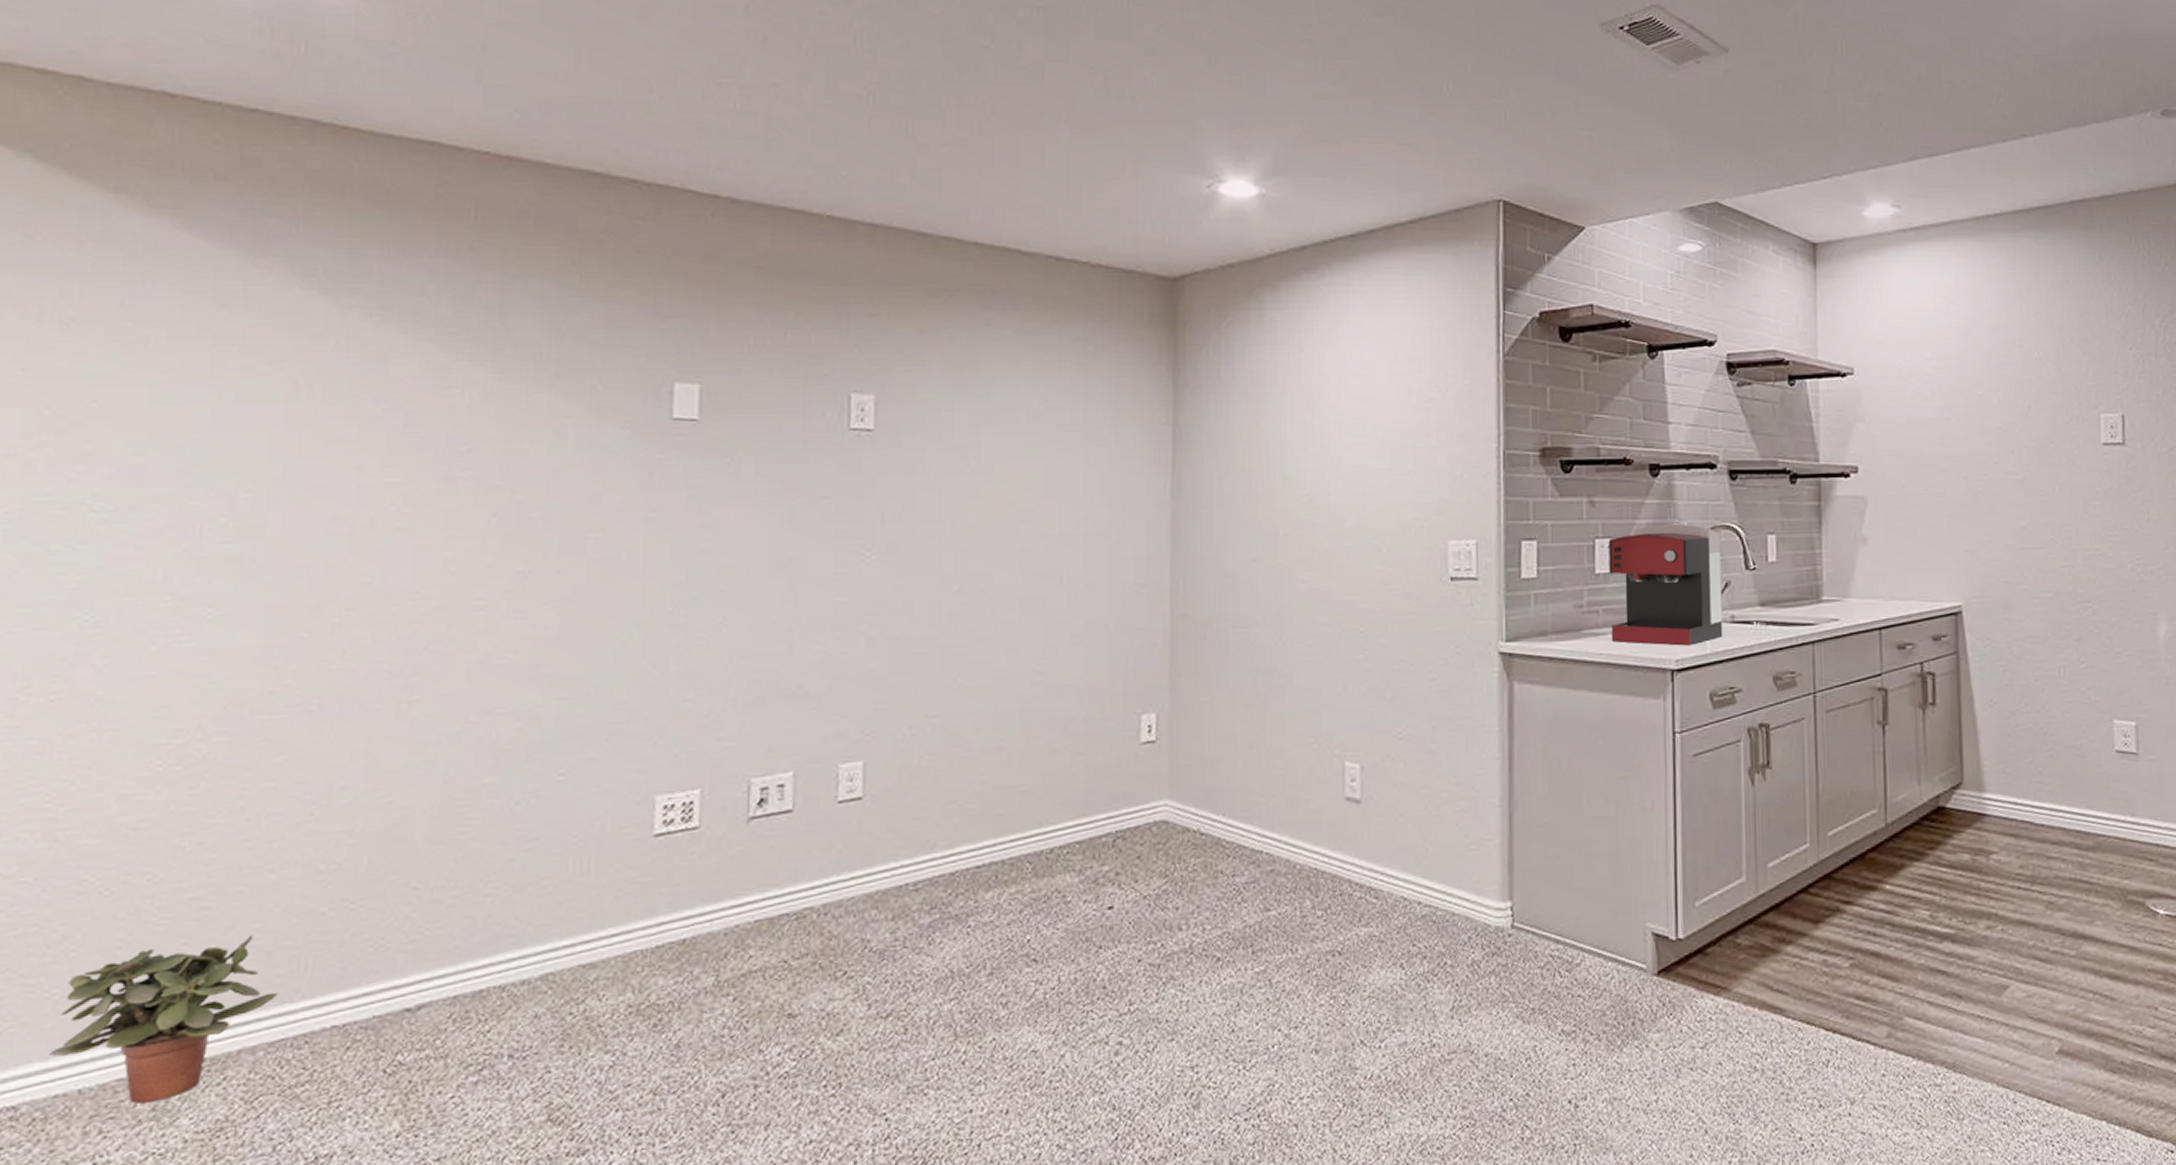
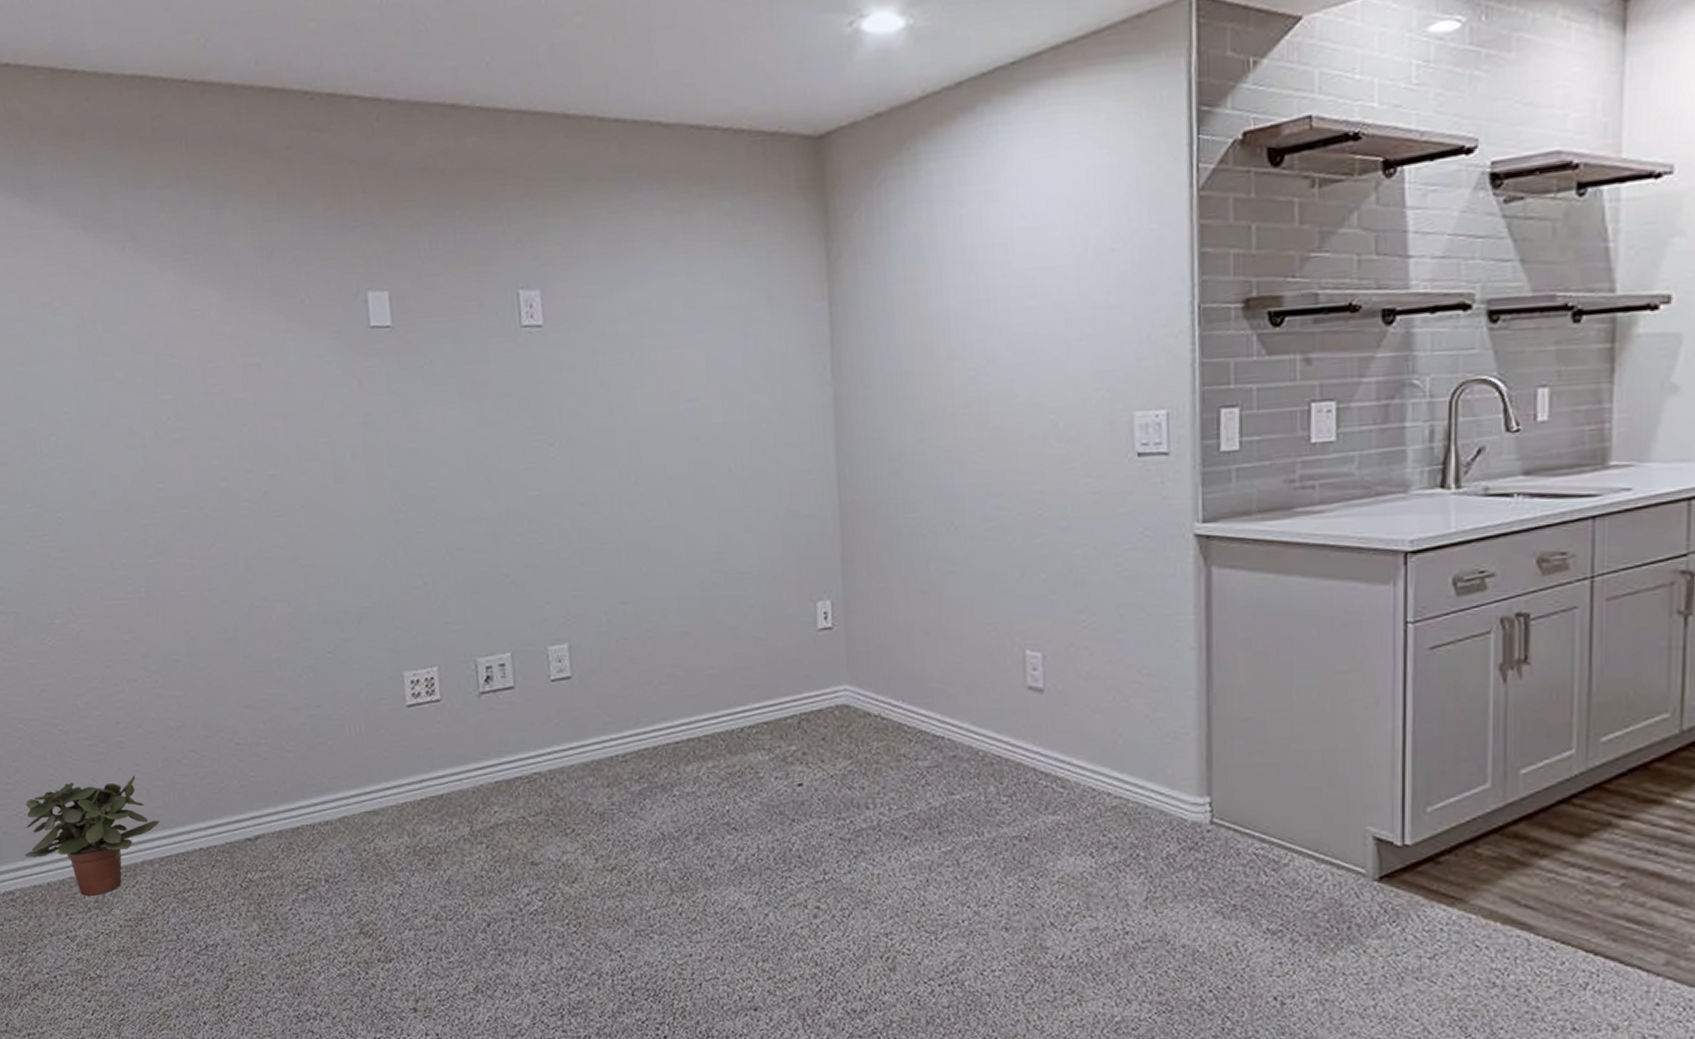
coffee maker: present [1608,523,1723,646] -> none [1328,379,1473,524]

